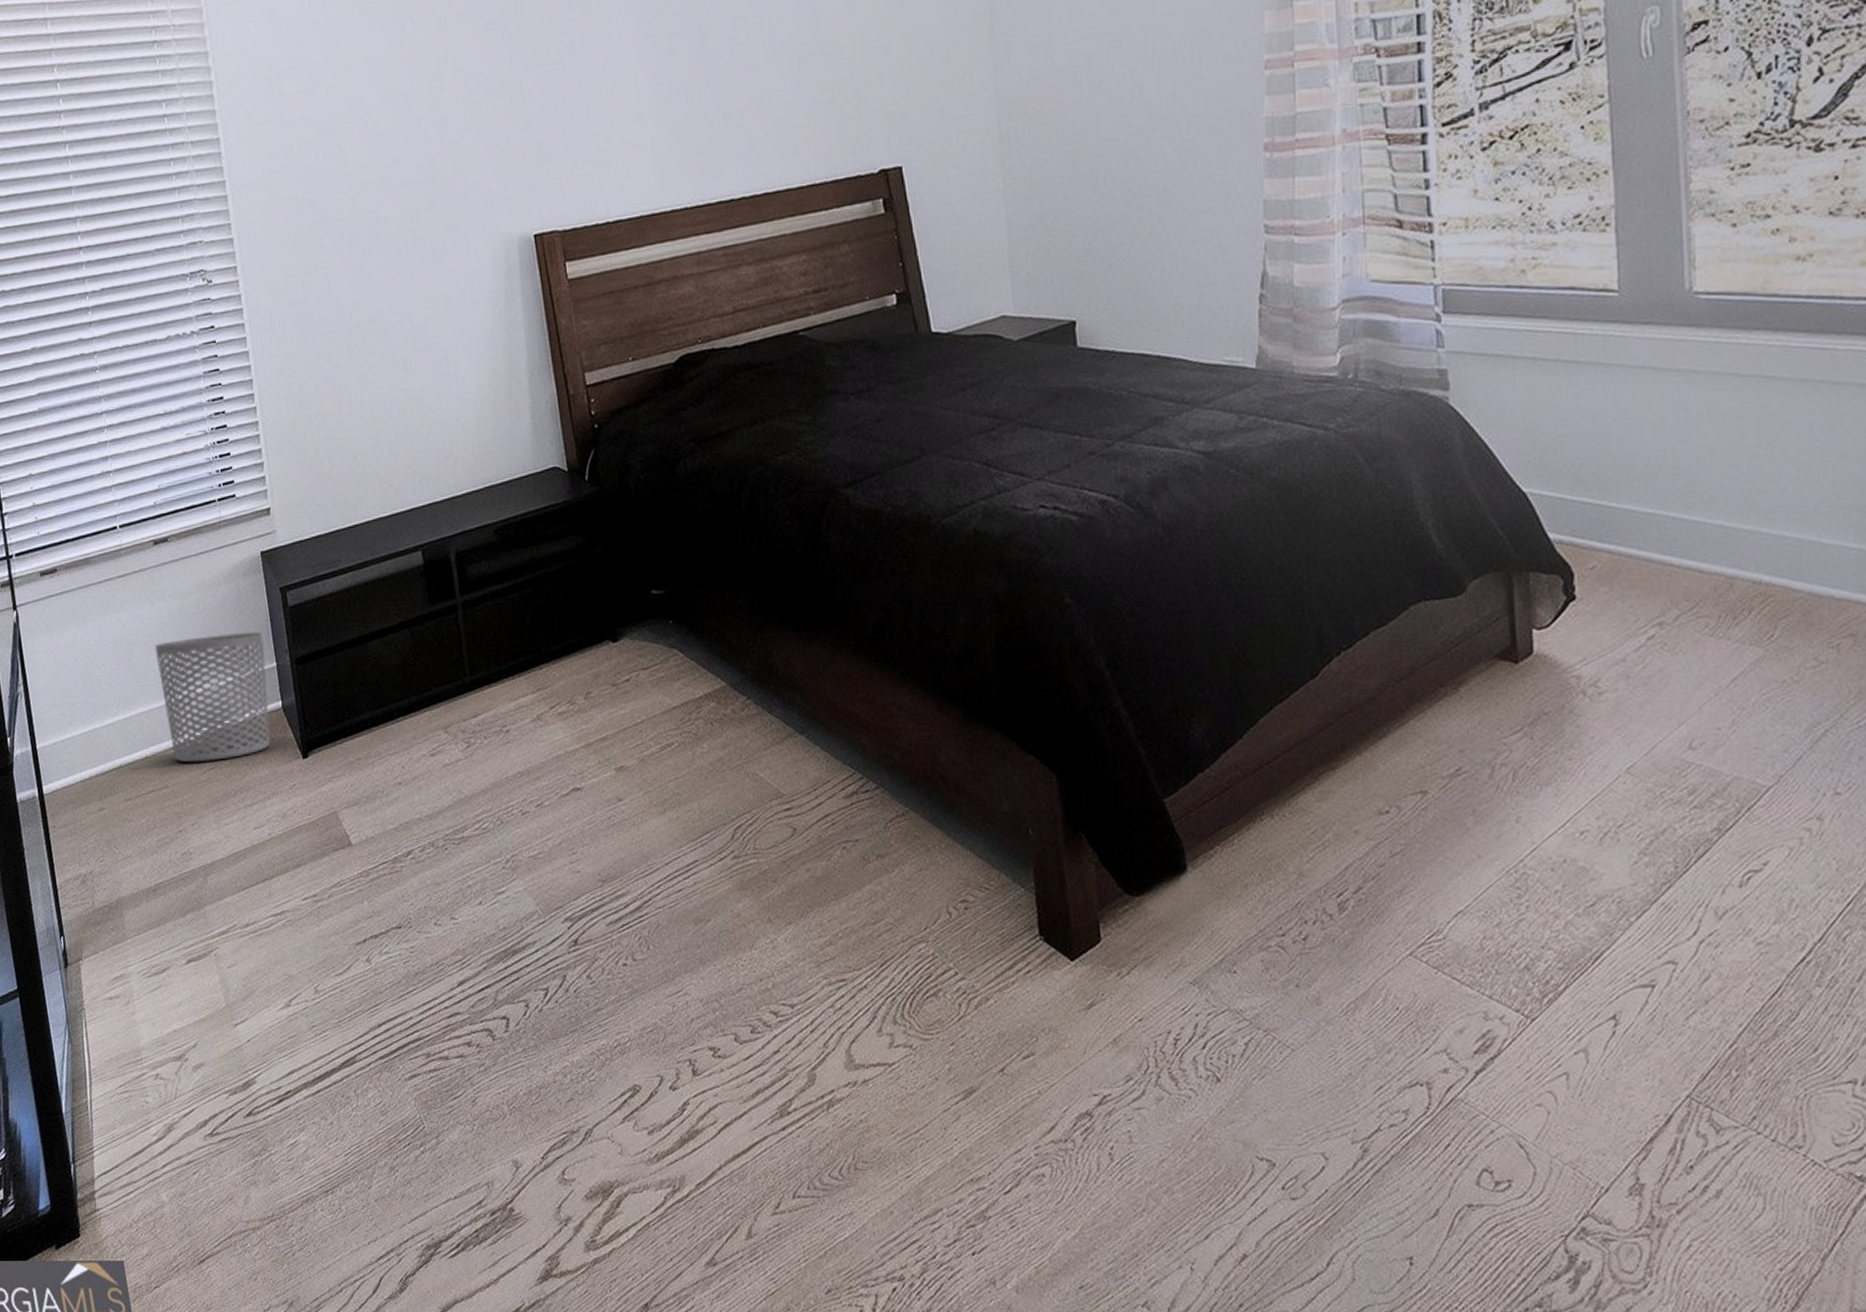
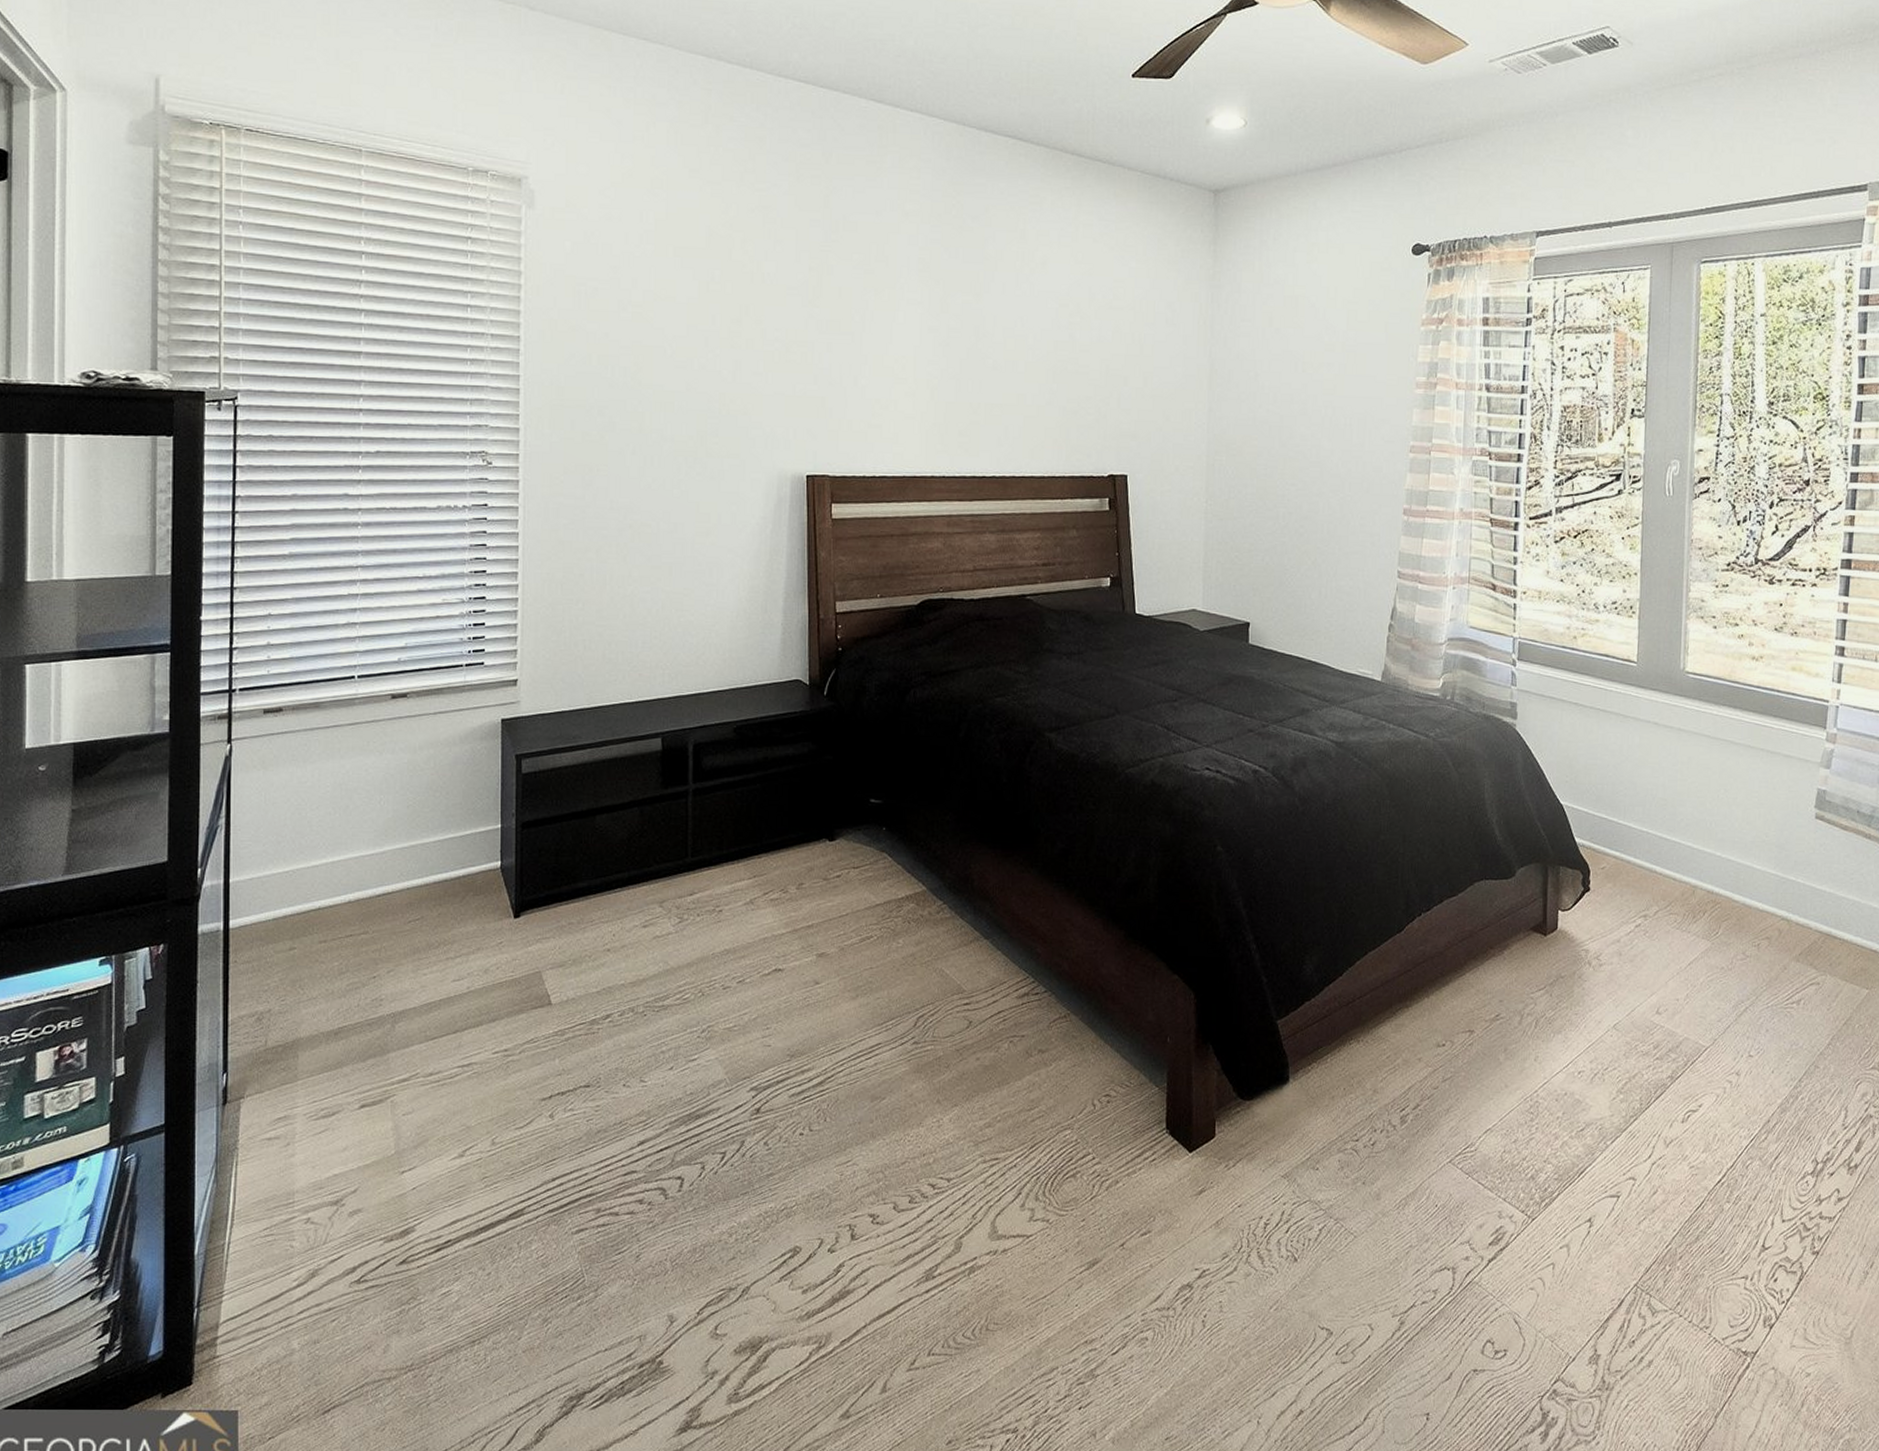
waste bin: present [154,631,271,763] -> none [375,791,491,912]

